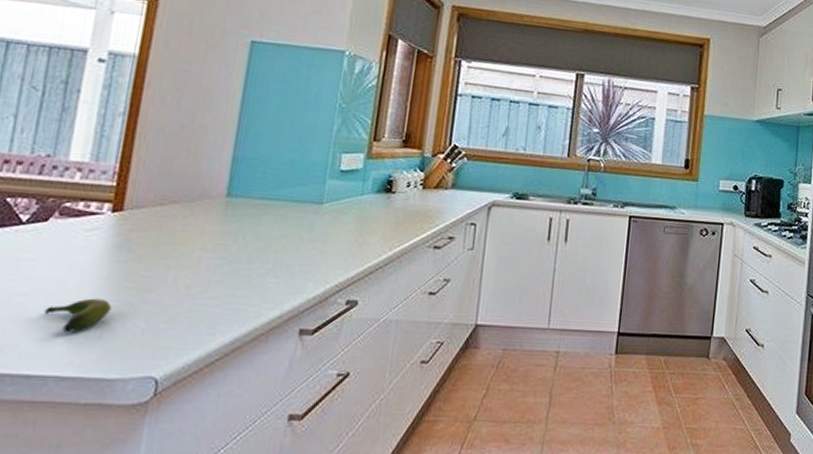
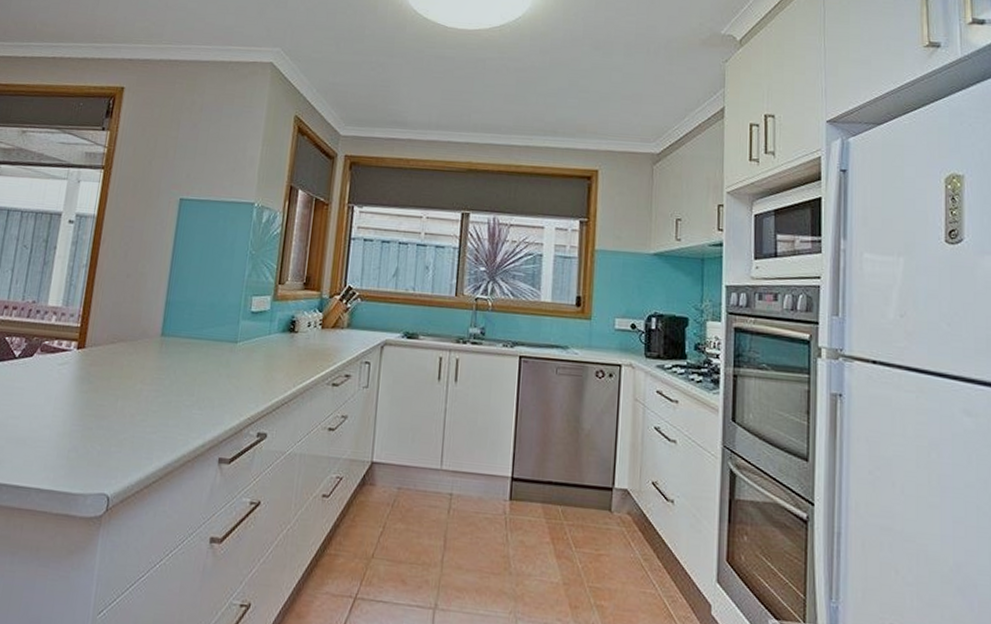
banana: present [44,298,112,333] -> none [29,422,77,452]

